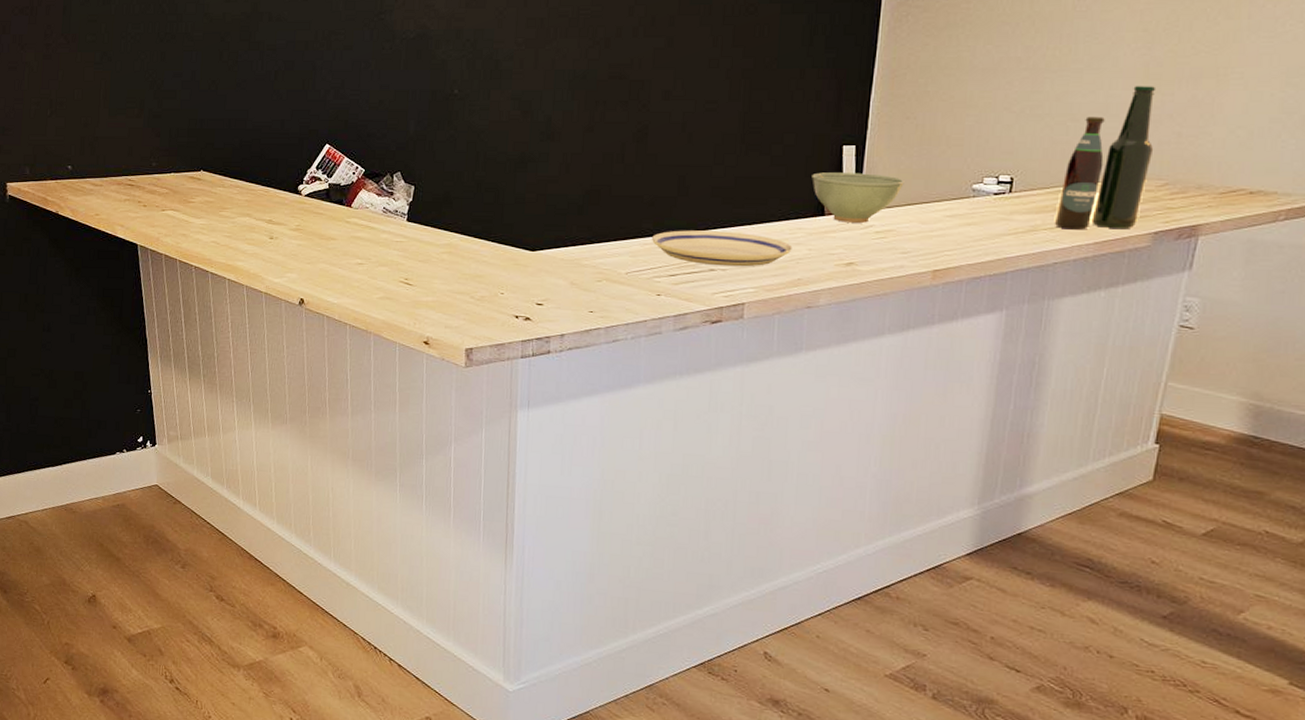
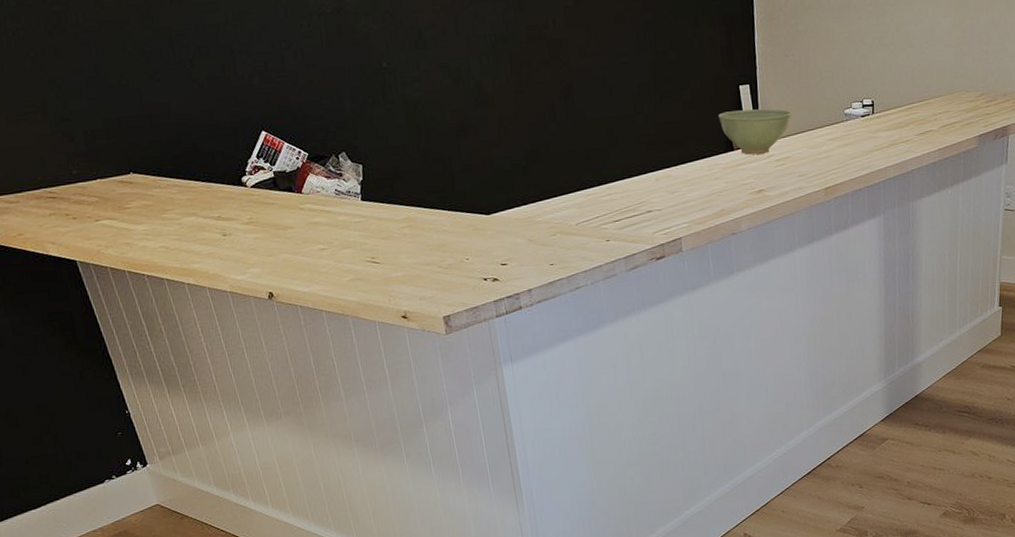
plate: present [652,230,792,267] -> none [593,174,713,208]
bottle: present [1054,116,1105,230] -> none [908,41,937,141]
beer bottle: present [1091,85,1157,228] -> none [934,12,970,136]

